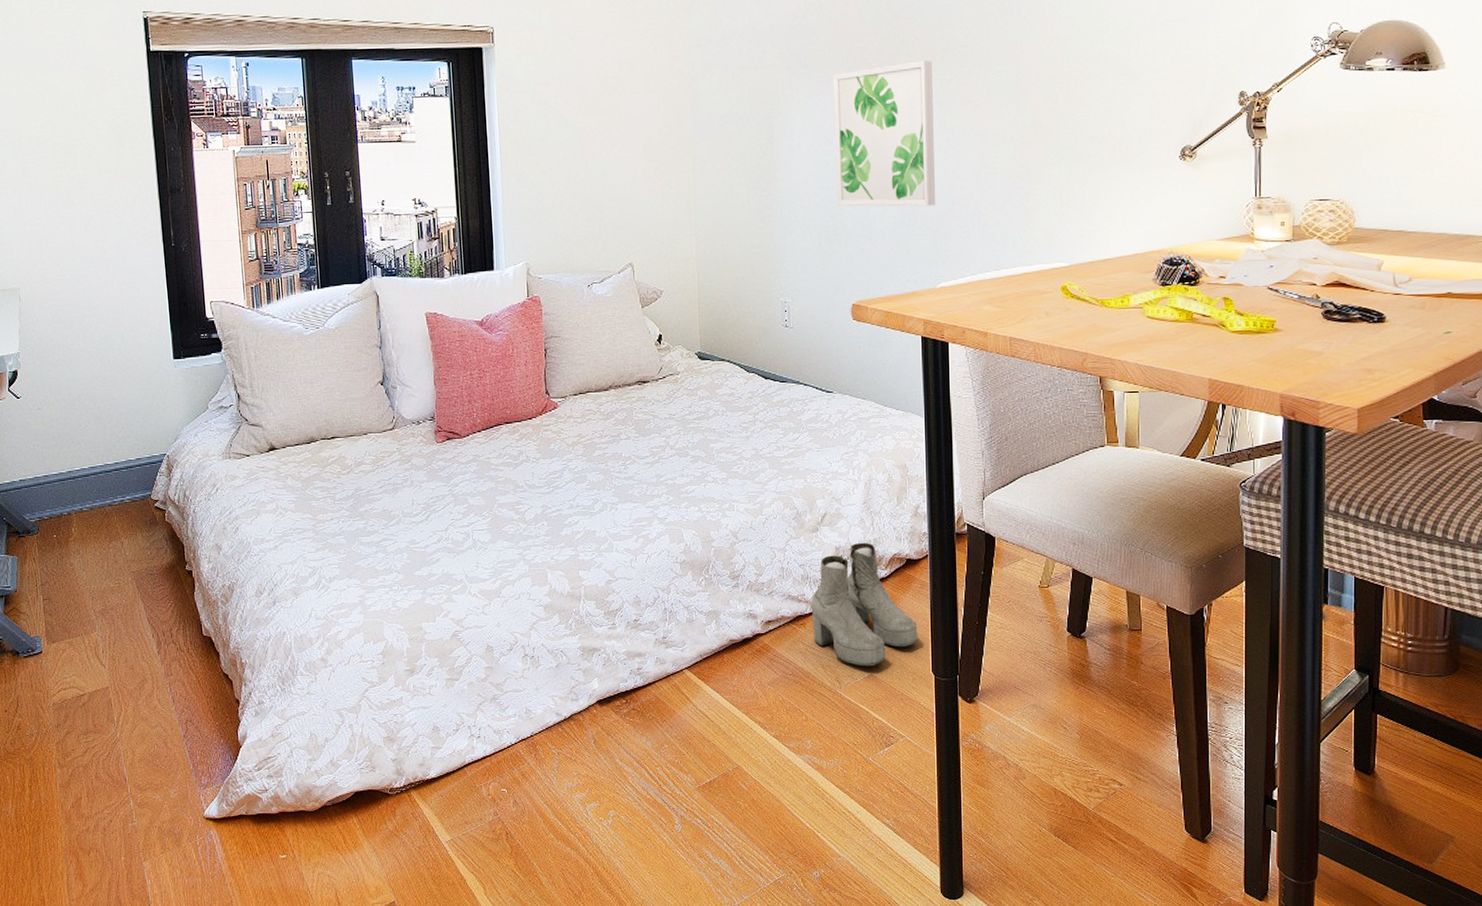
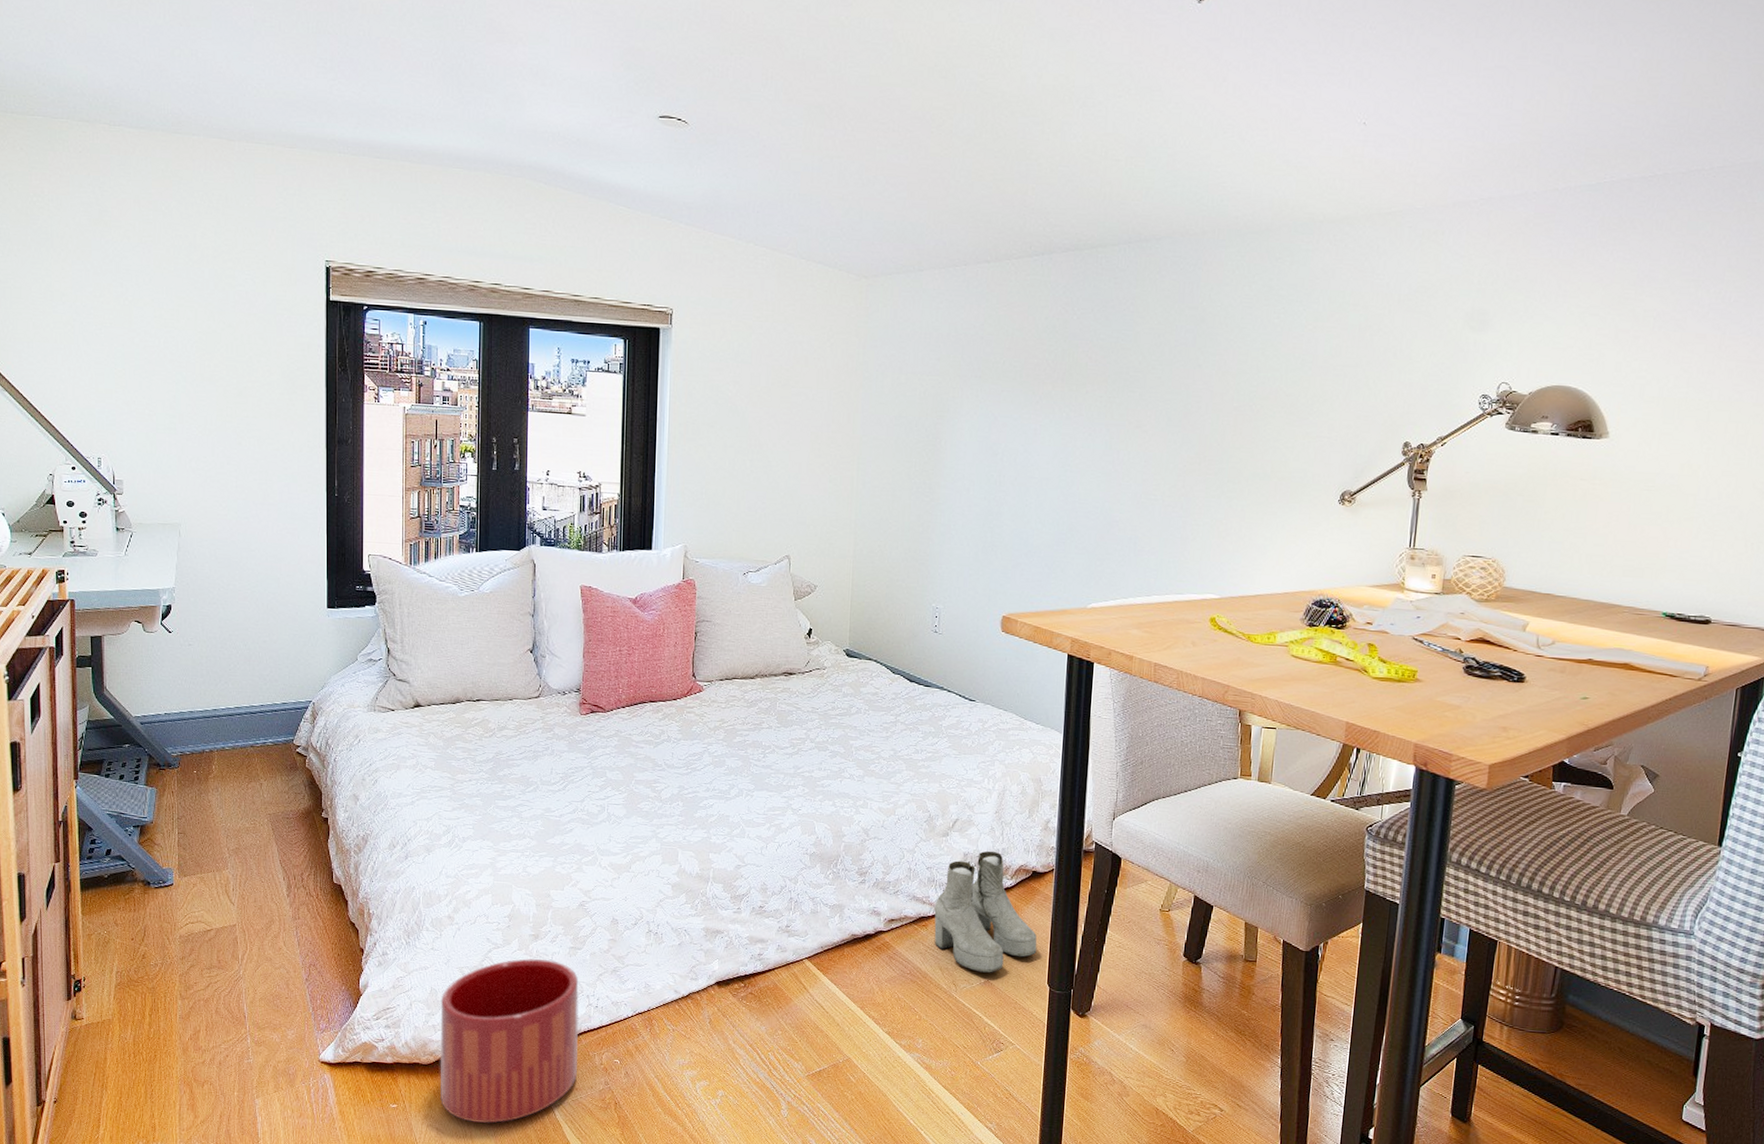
planter: none [321,693,465,866] -> present [440,958,579,1124]
wall art: present [832,60,936,207] -> none [997,382,1104,527]

